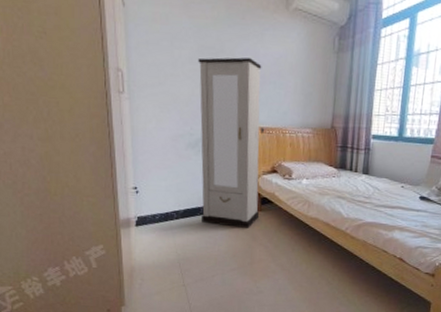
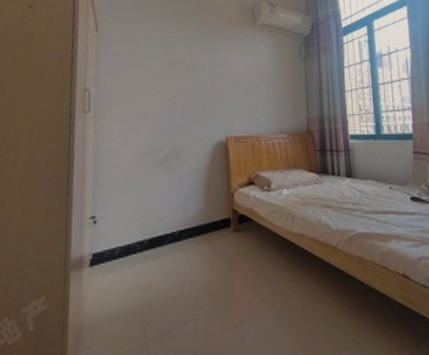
cabinet: present [198,57,265,228] -> none [169,70,239,255]

